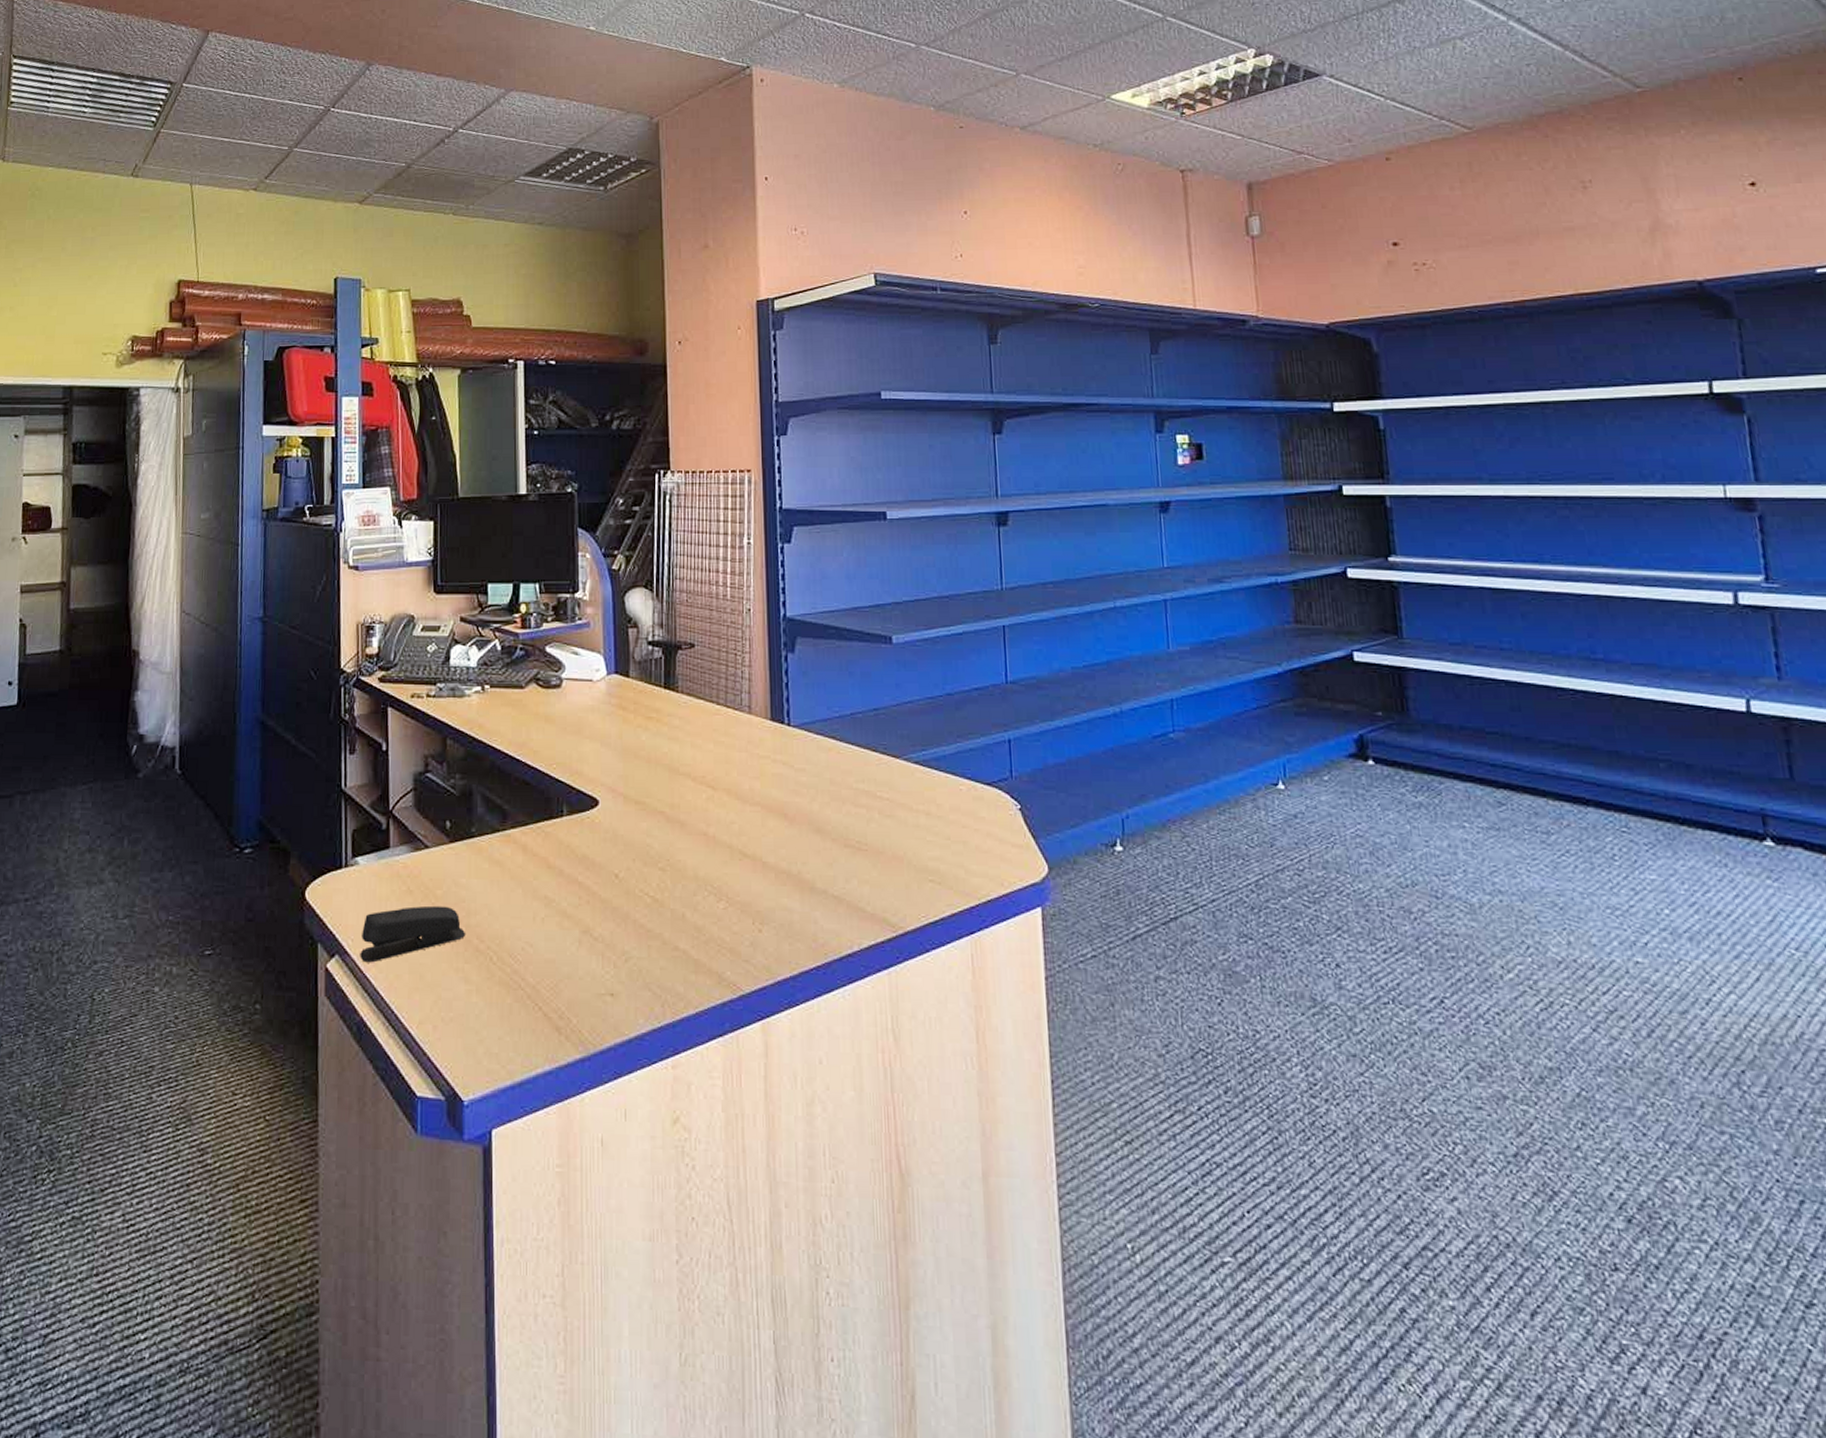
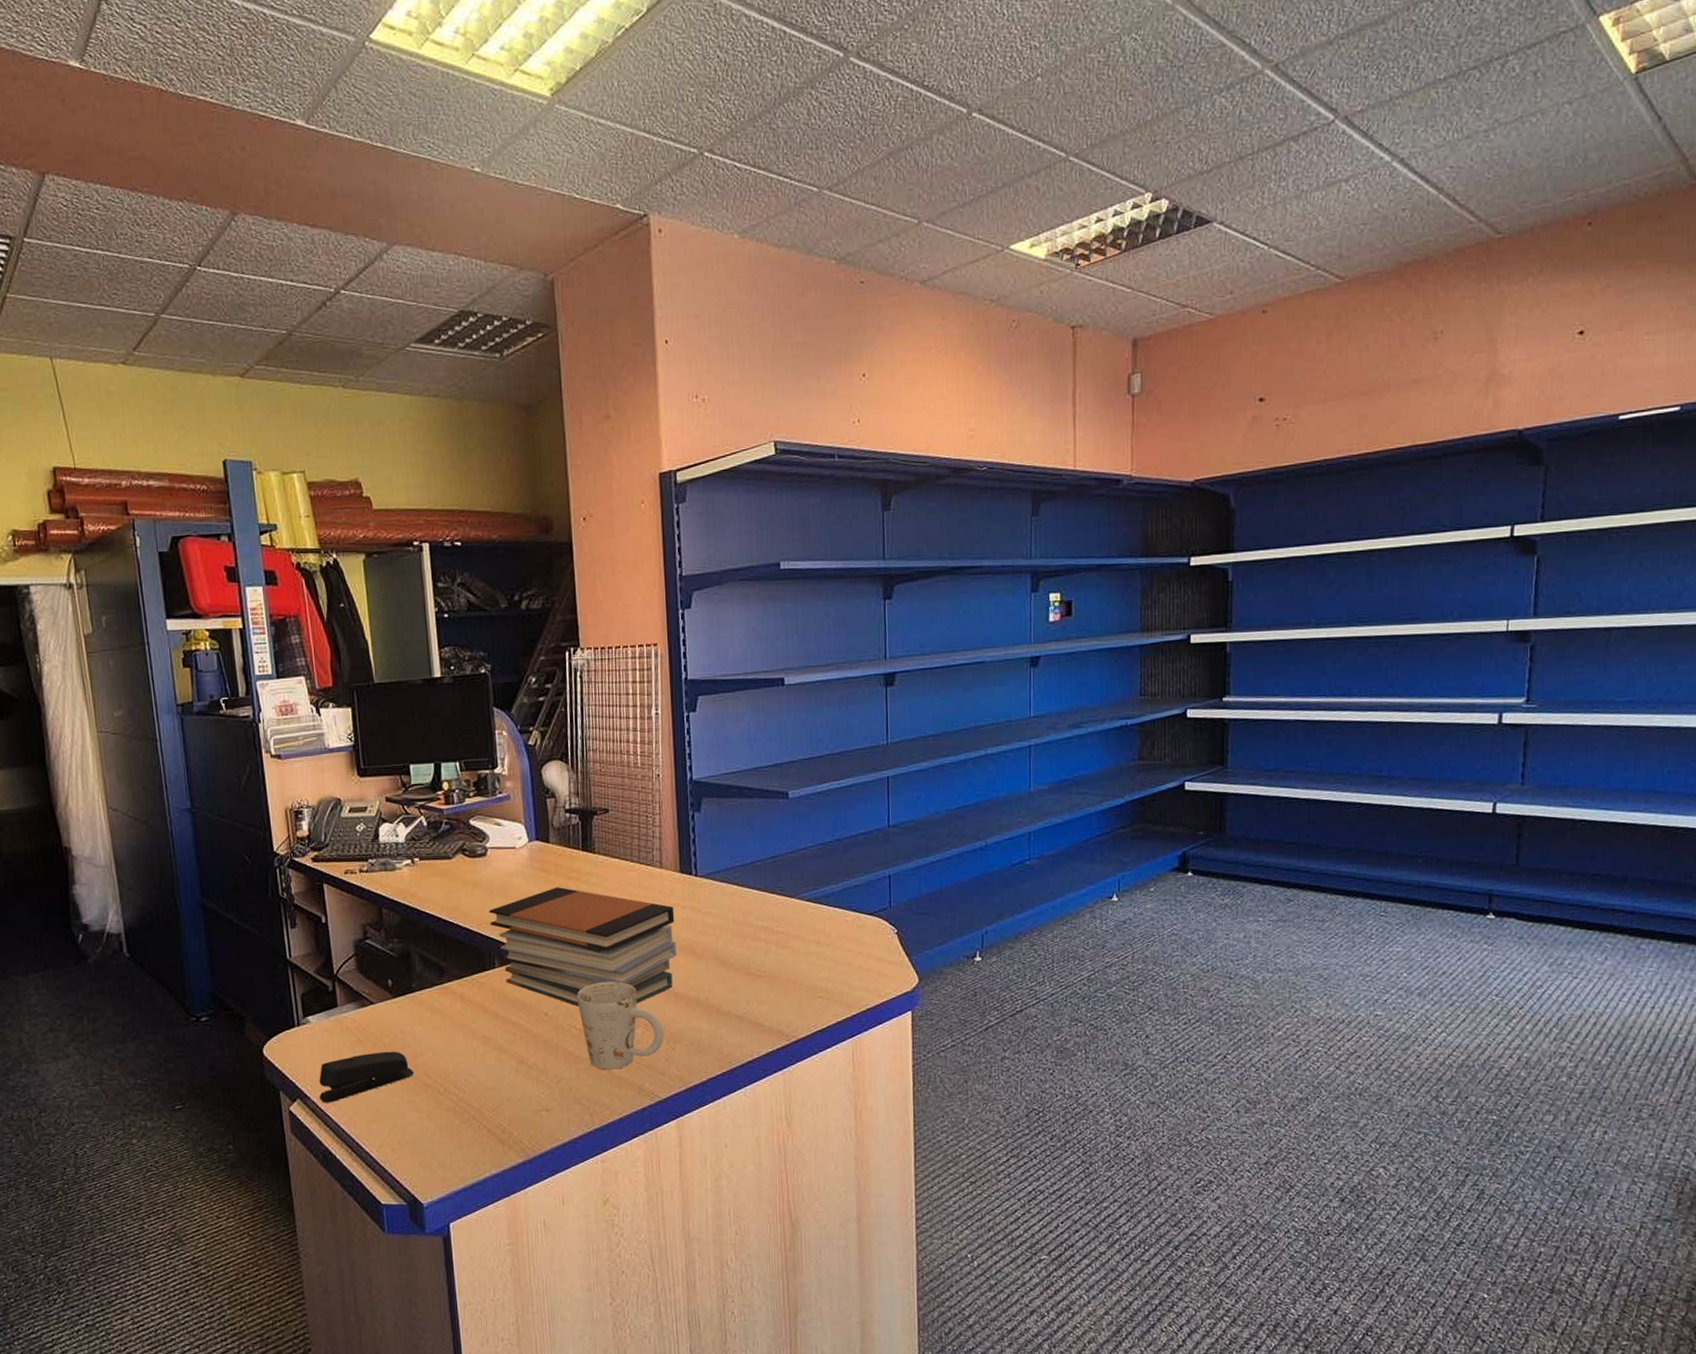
book stack: none [560,728,765,871] -> present [489,887,677,1007]
mug: none [651,841,749,951] -> present [576,981,664,1070]

